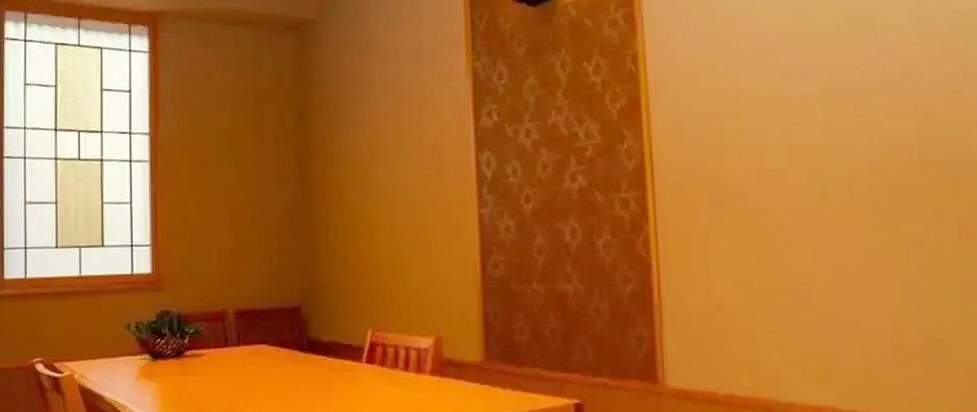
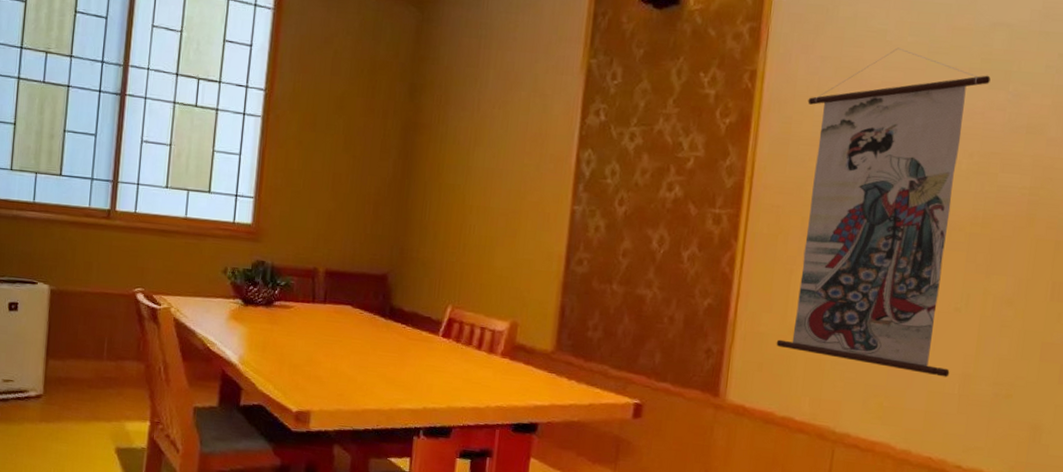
wall scroll: none [691,15,880,330] -> present [776,47,991,377]

